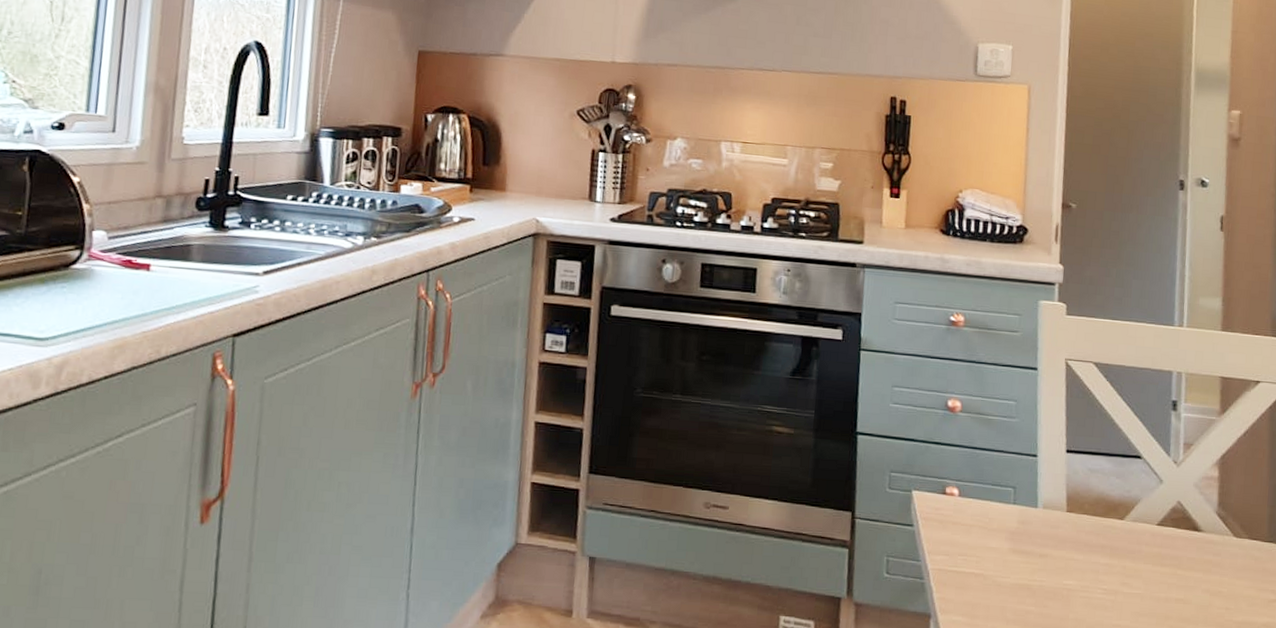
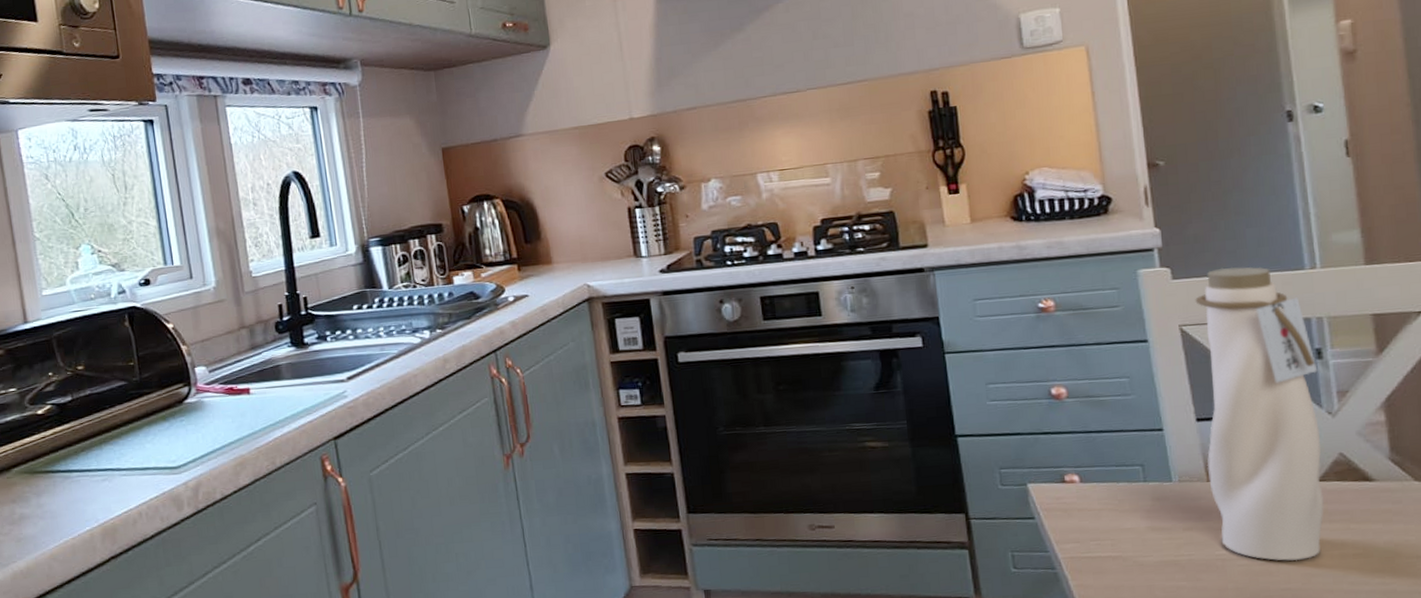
water bottle: none [1068,312,1172,599] -> present [1195,266,1324,561]

